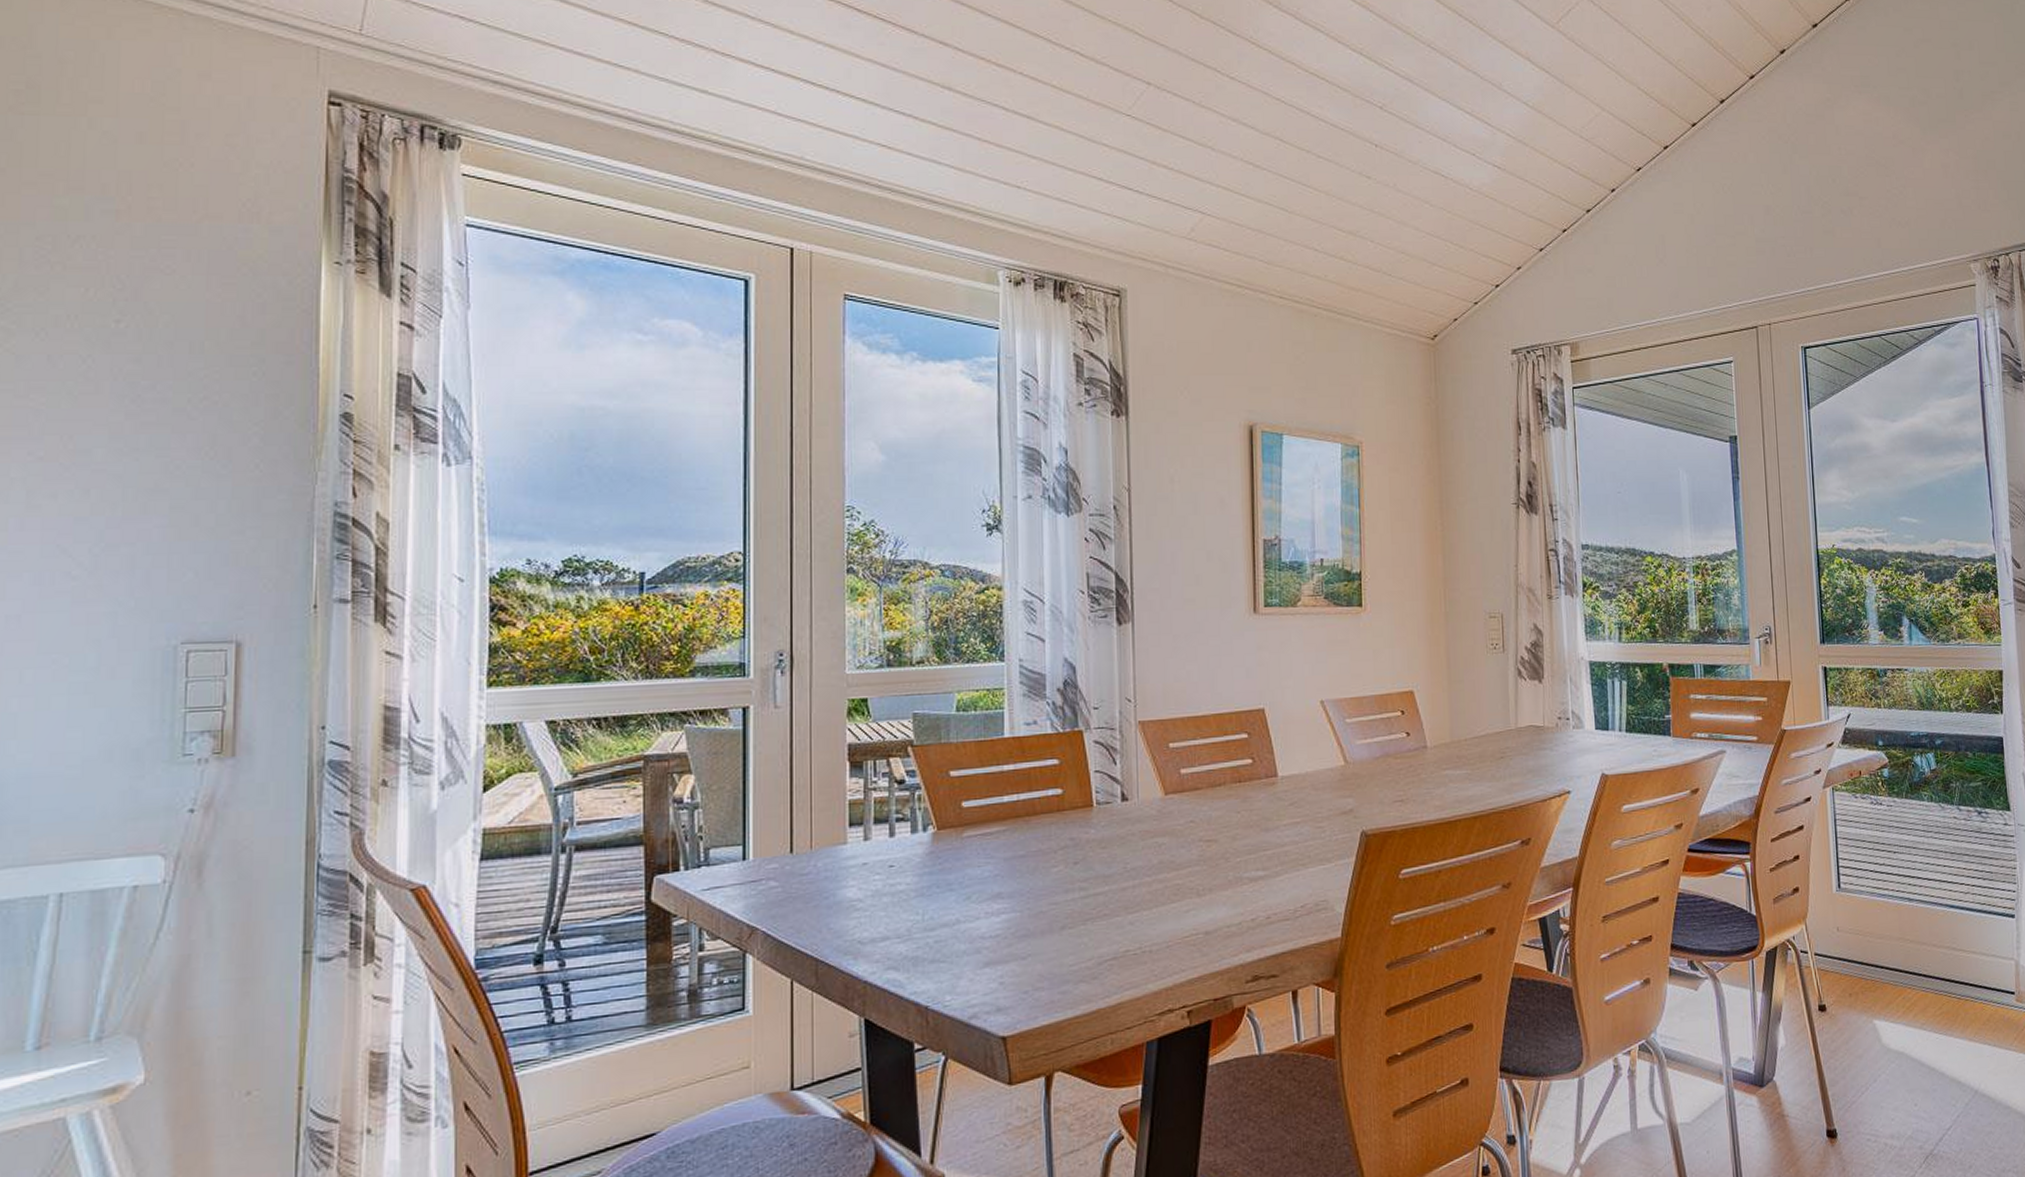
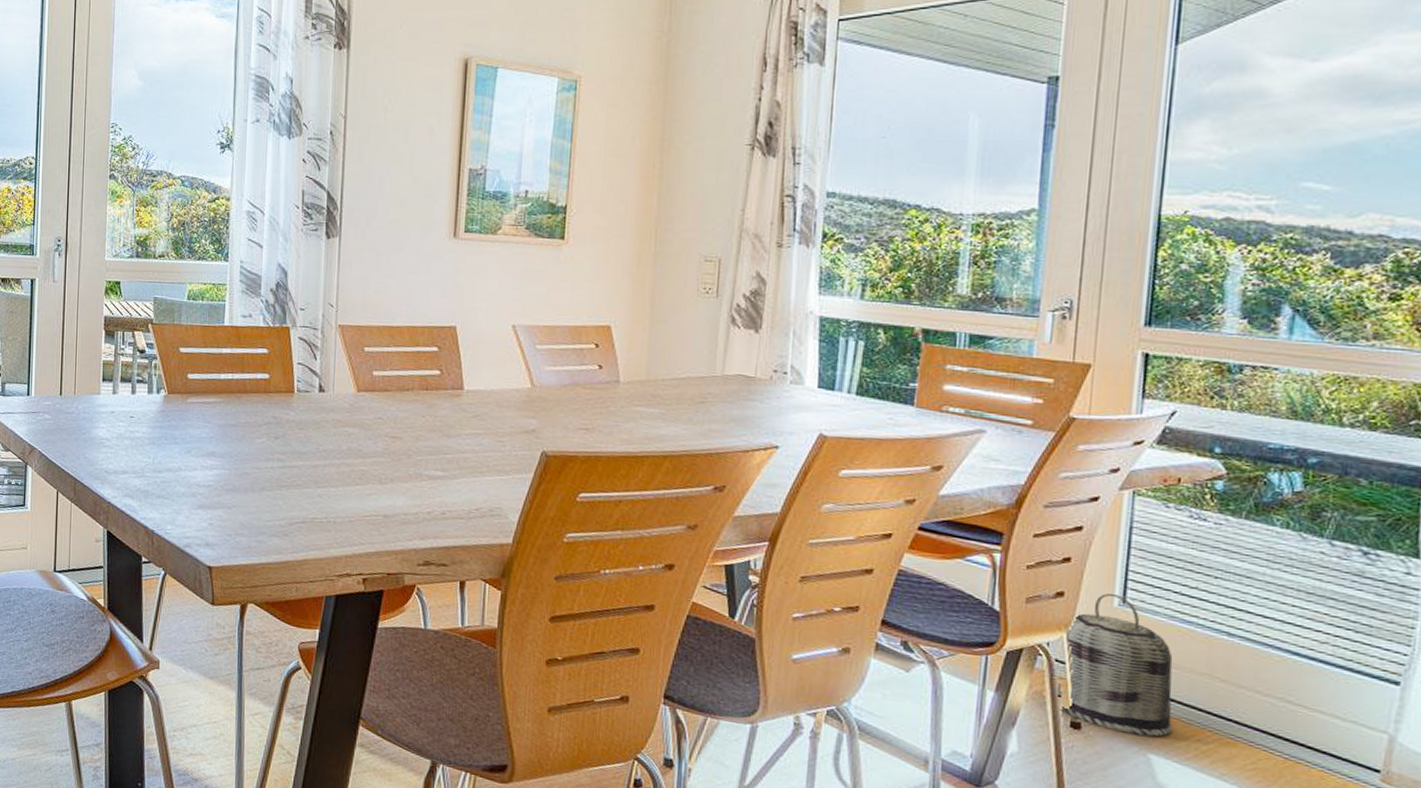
basket: none [1806,881,1886,1006] -> present [1058,593,1173,737]

